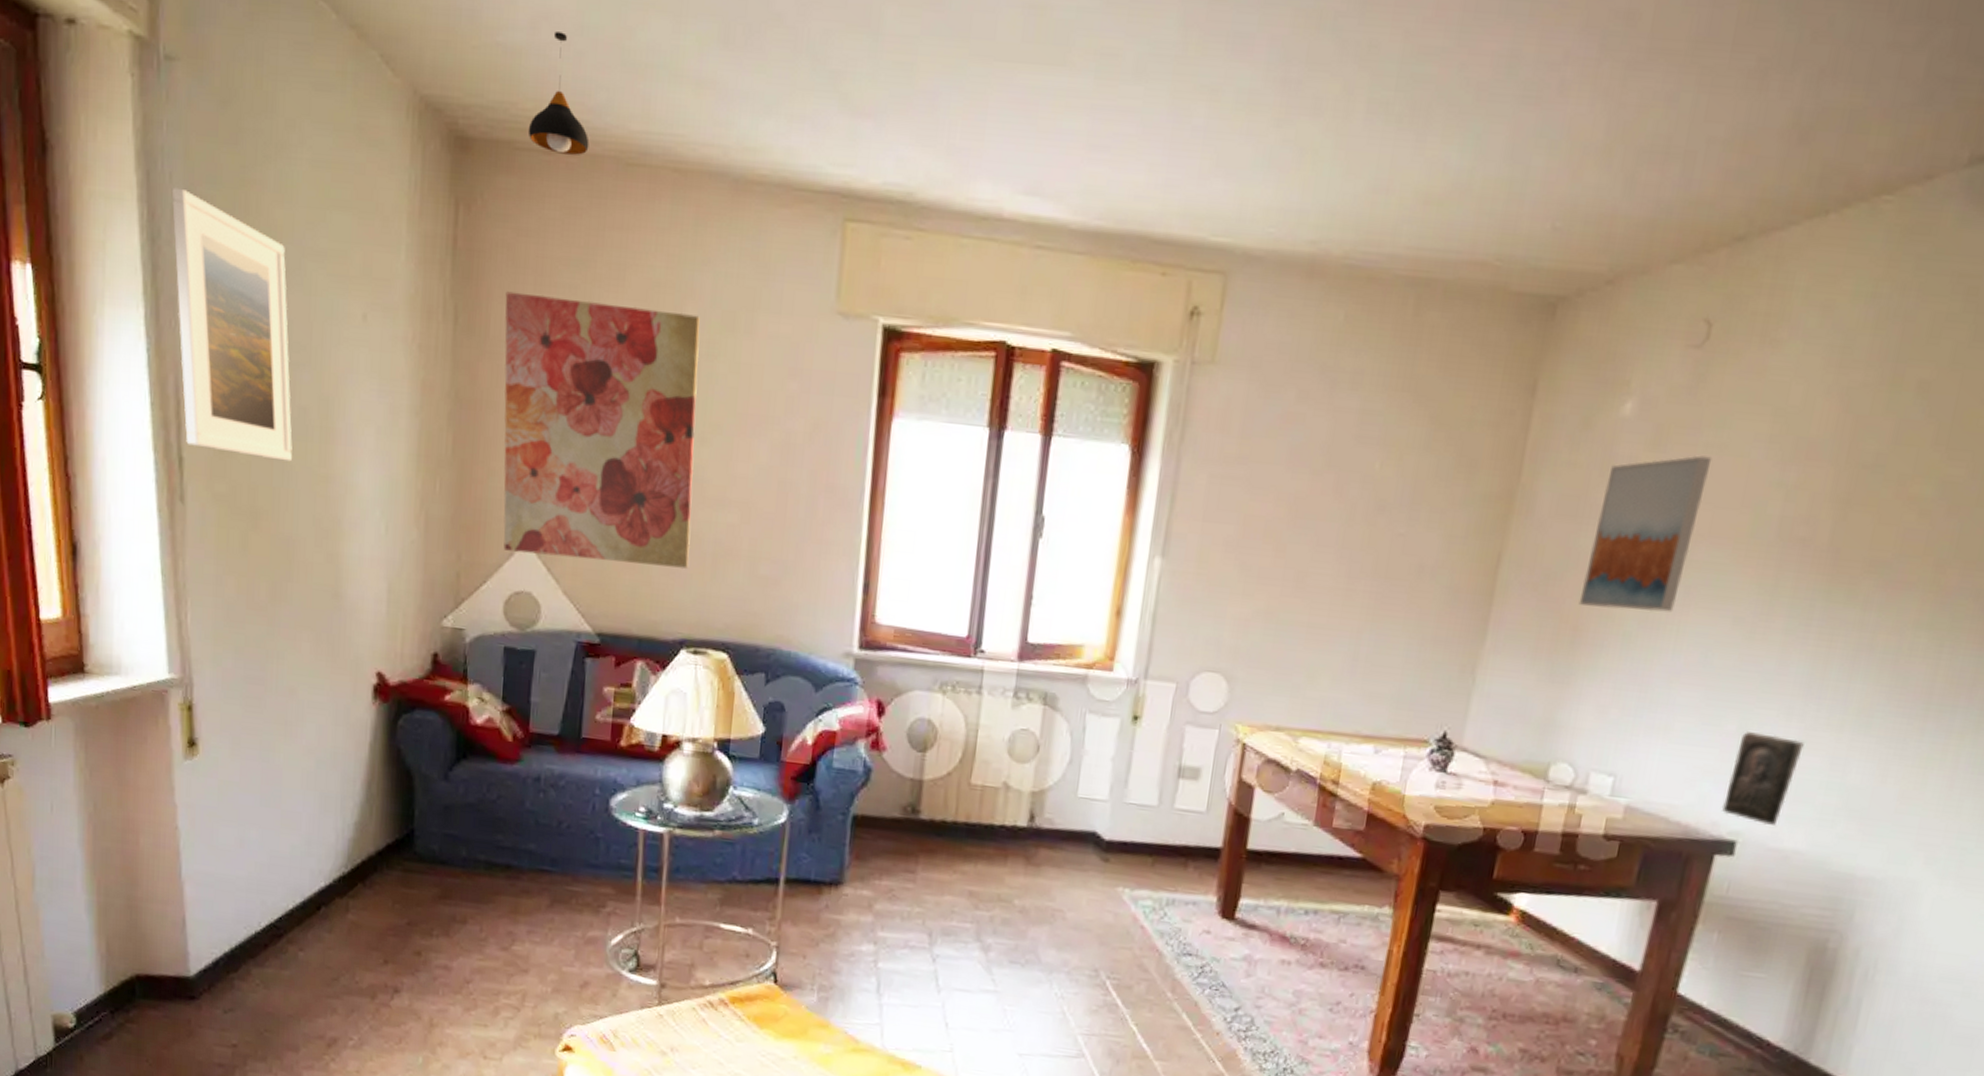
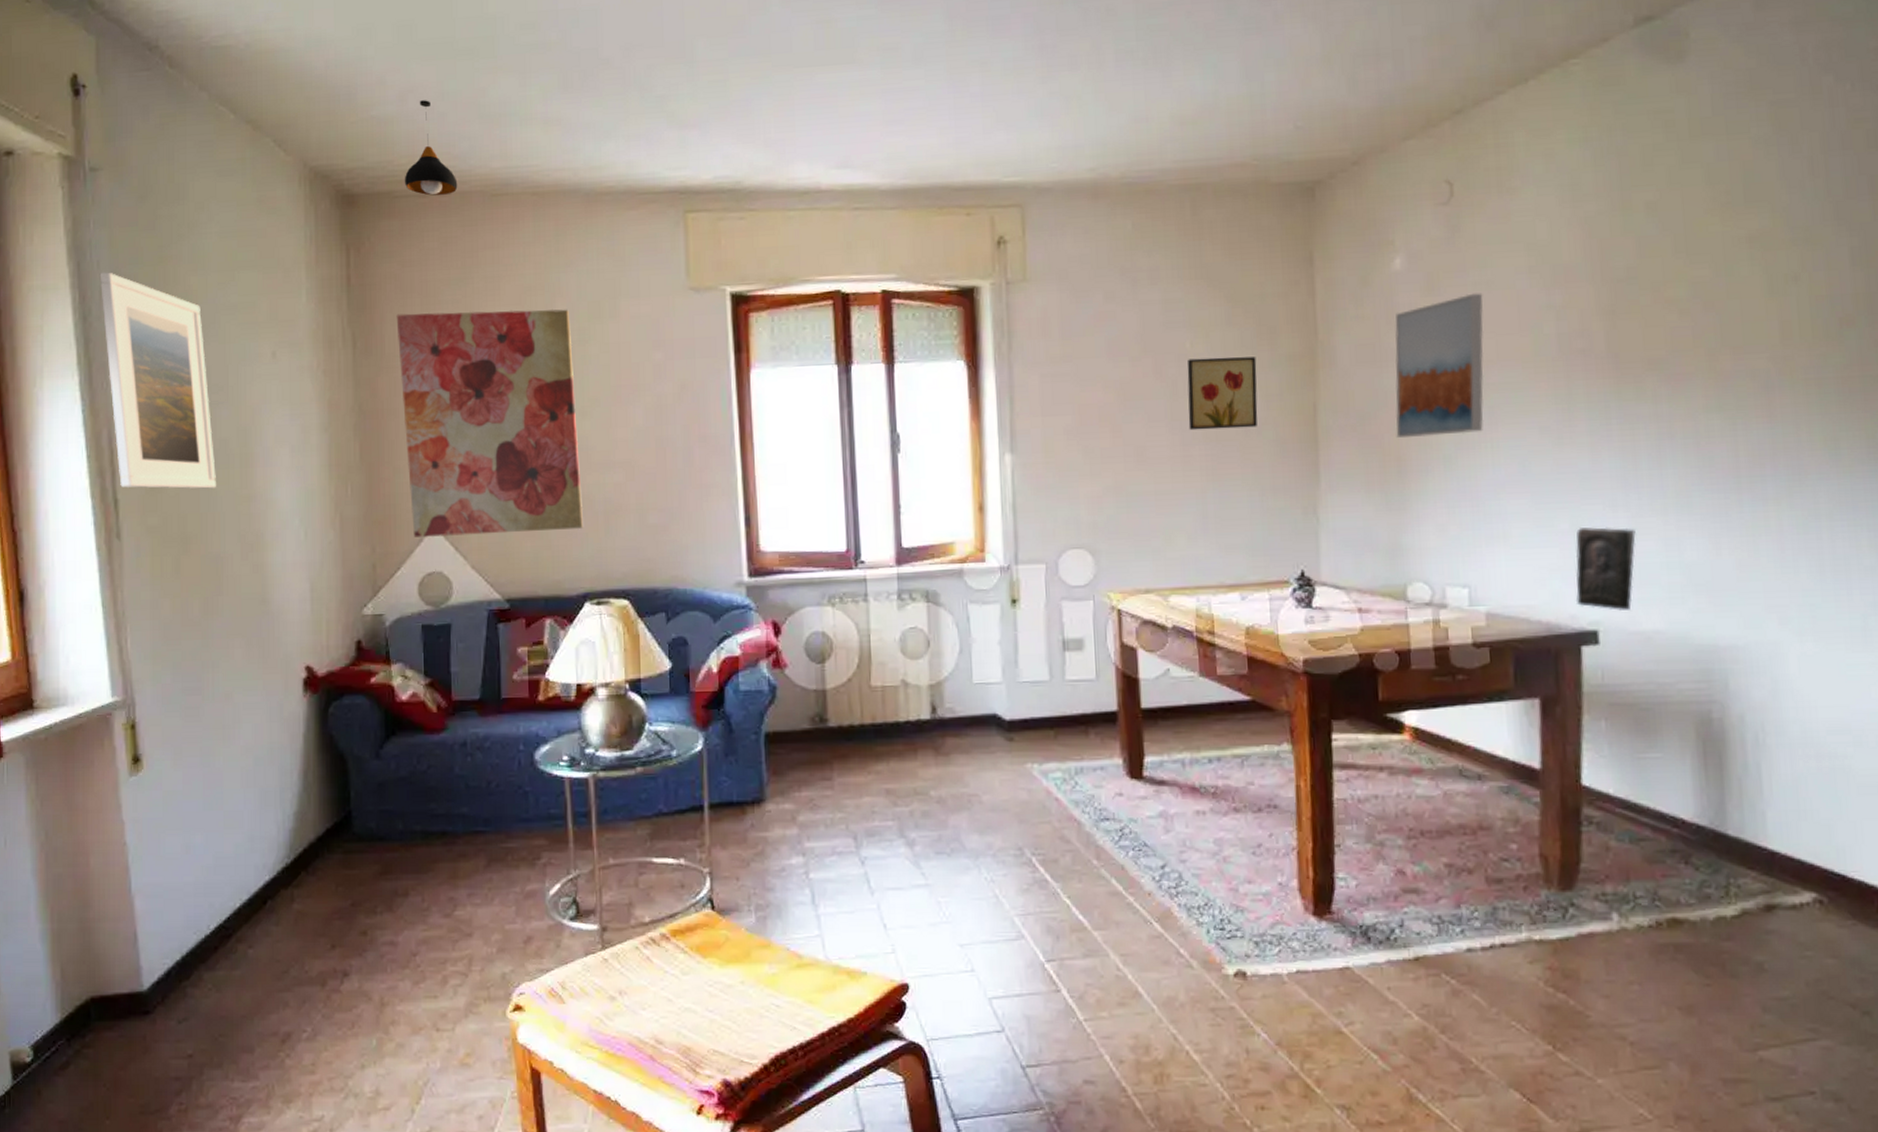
wall art: none [1358,481,1449,570] -> present [1187,357,1258,431]

